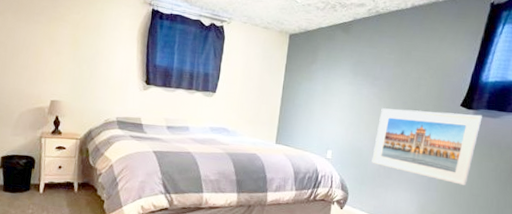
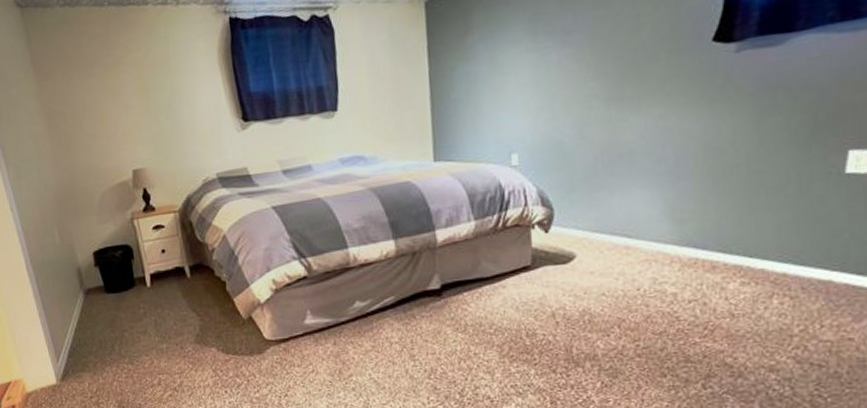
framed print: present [372,108,482,186] -> none [580,46,753,162]

